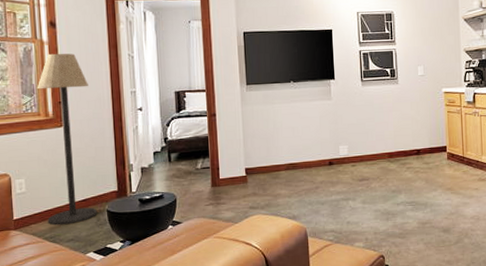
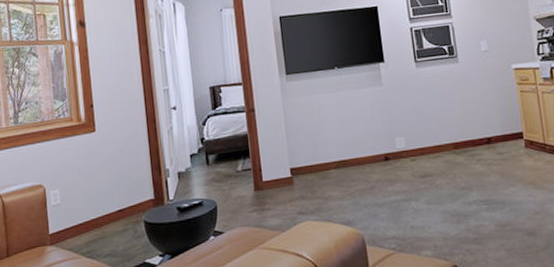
floor lamp: present [37,53,97,226] -> none [68,53,134,240]

